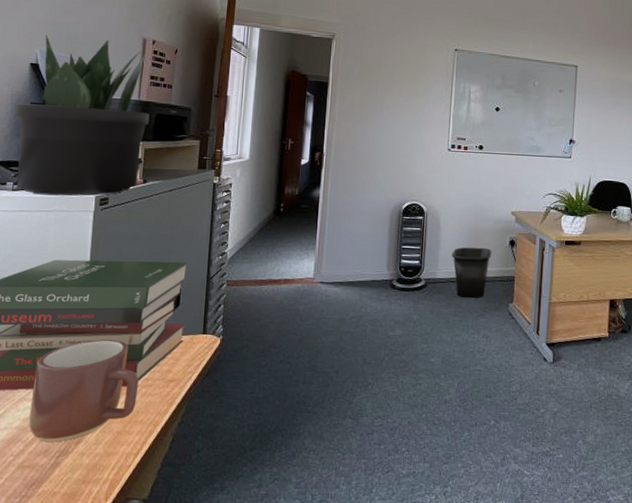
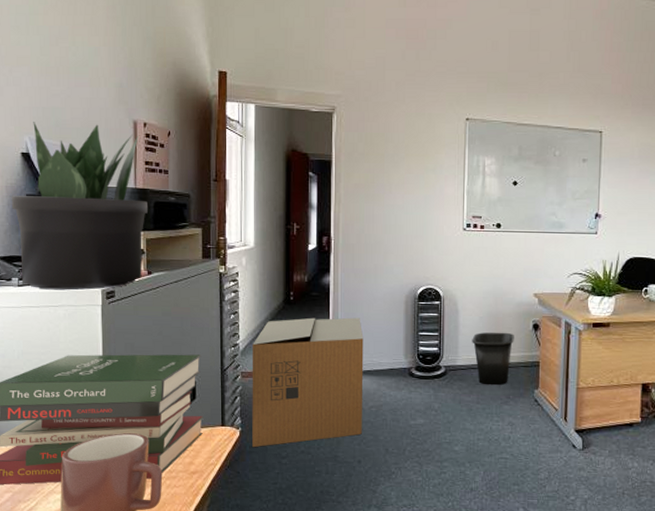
box: none [232,229,349,356] -> present [252,317,364,448]

